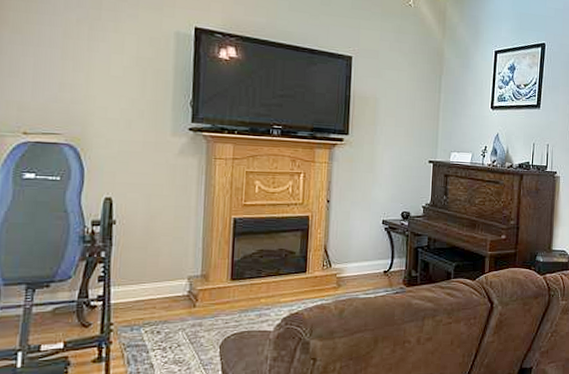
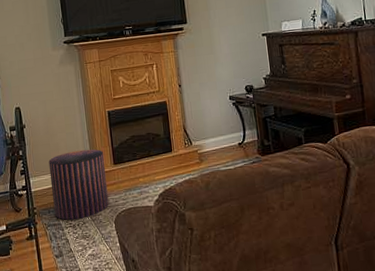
stool: none [139,259,220,341] -> present [48,149,109,220]

